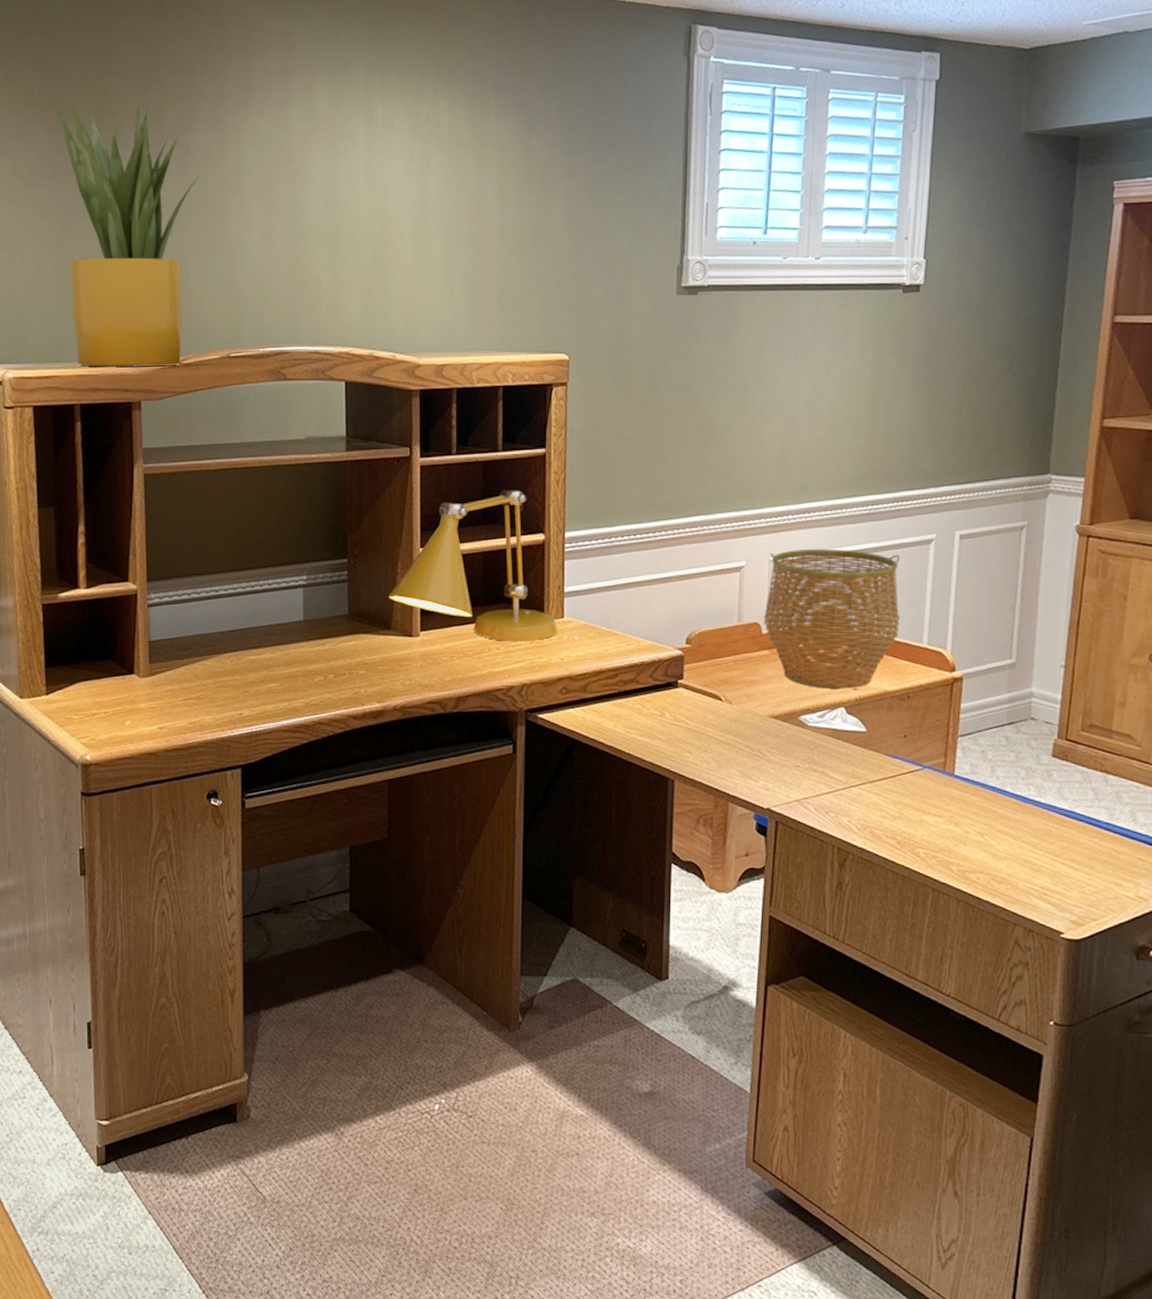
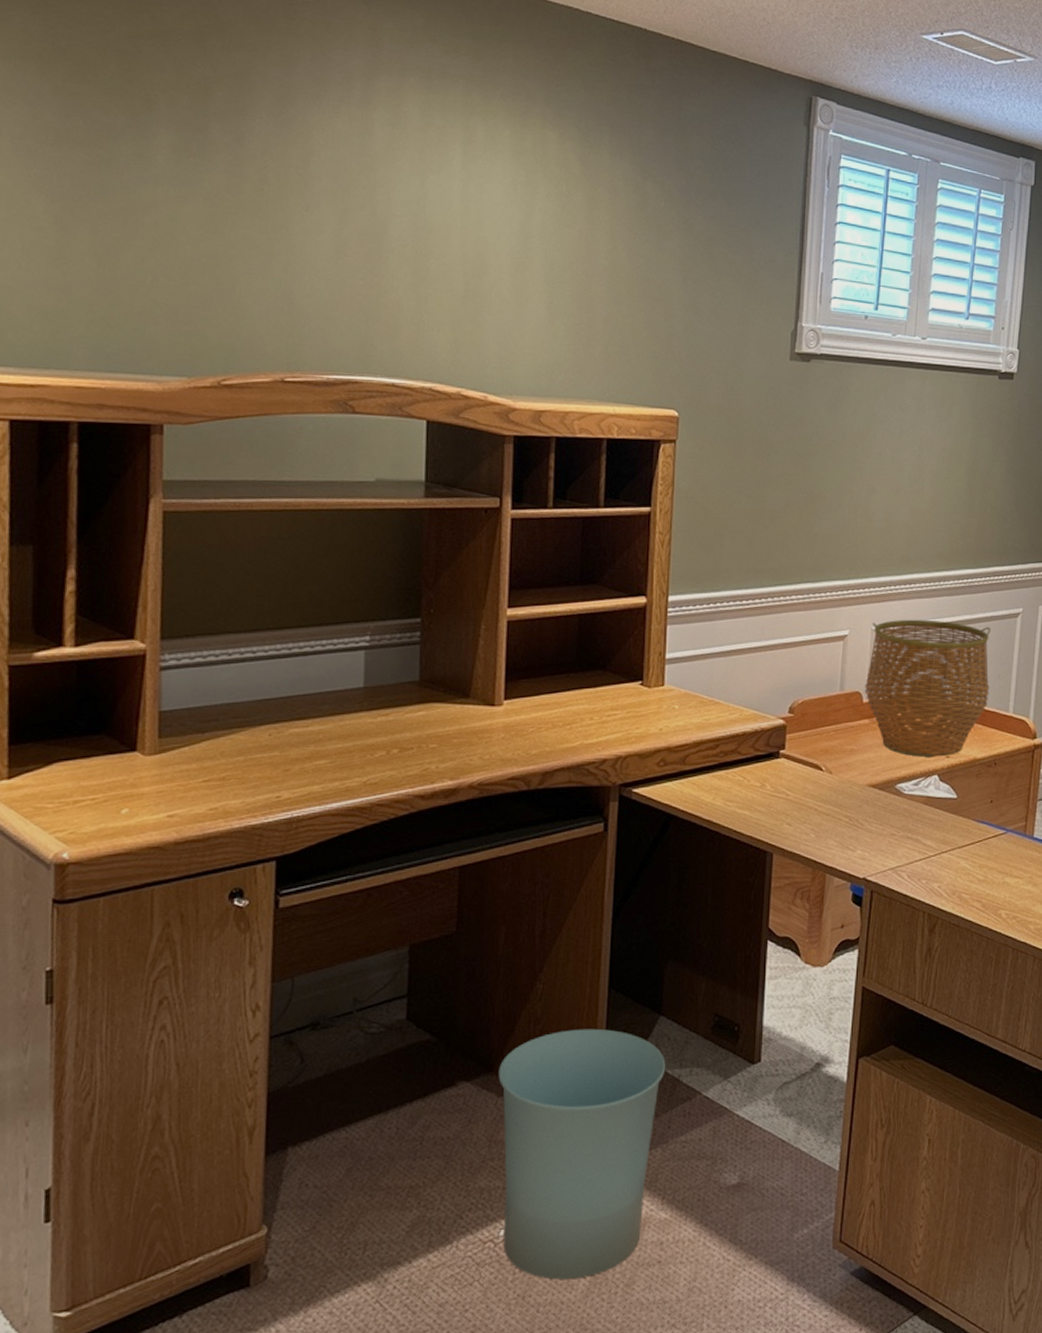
planter: present [57,96,202,367] -> none [65,55,258,385]
table lamp: present [388,489,558,641] -> none [468,548,658,711]
waste bin: none [428,932,578,1158] -> present [498,1028,666,1280]

